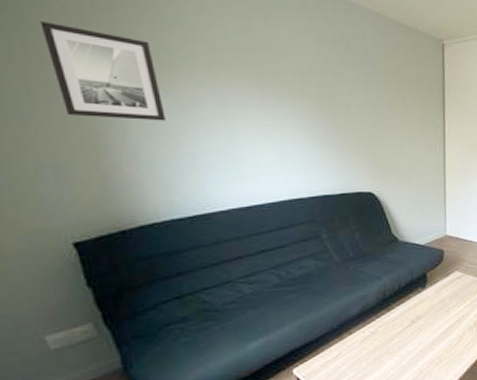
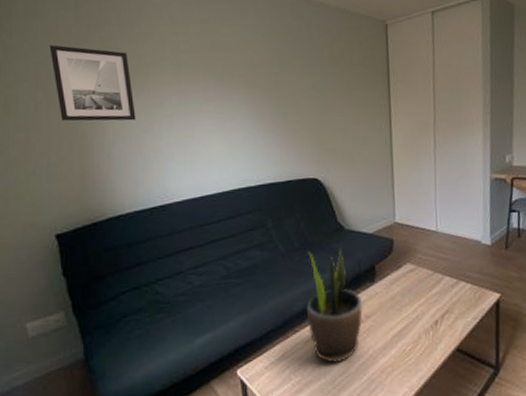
potted plant: none [360,257,415,359] -> present [305,248,363,364]

